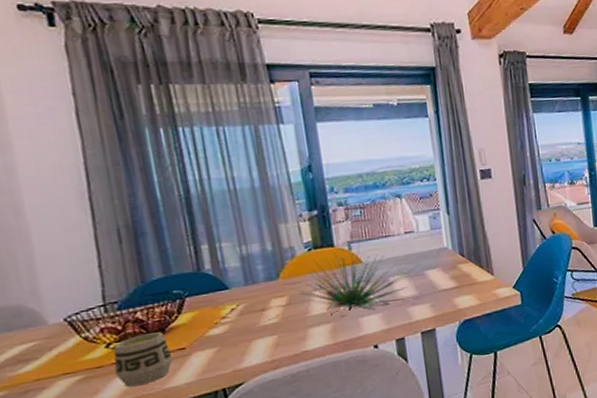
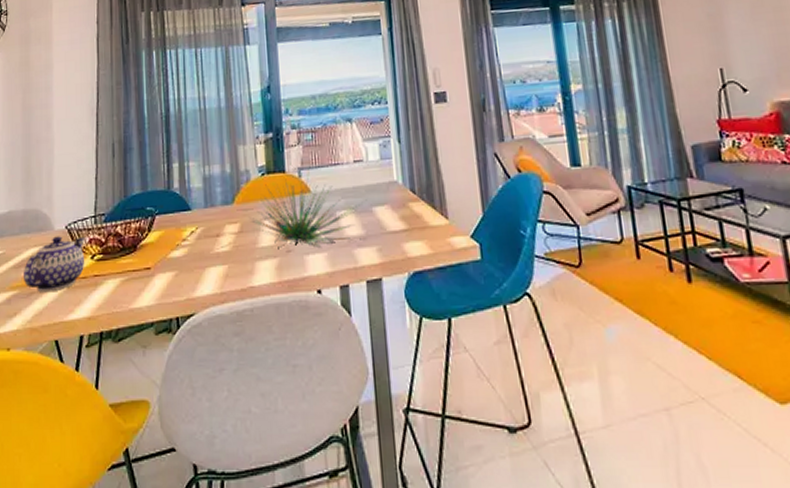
teapot: none [10,328,98,390] -> present [24,236,85,293]
cup: present [113,332,173,387] -> none [95,248,140,303]

